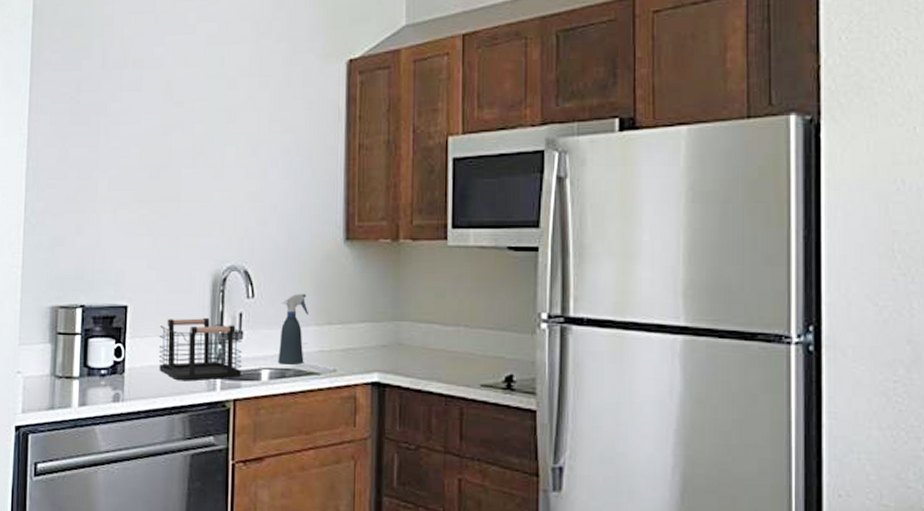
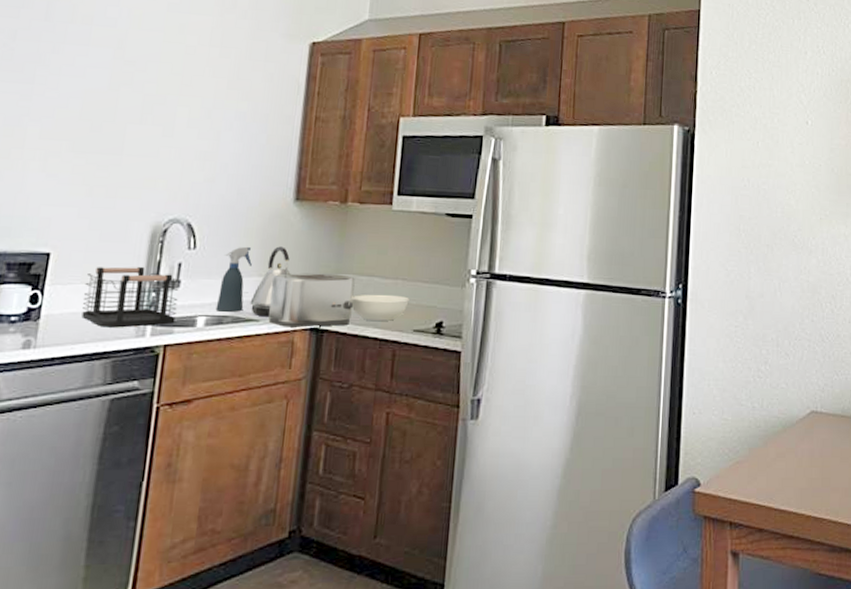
kettle: none [310,292,348,370] -> present [250,246,291,317]
toaster: none [329,321,415,383] -> present [268,273,355,329]
bowl: none [412,343,474,375] -> present [351,294,409,322]

